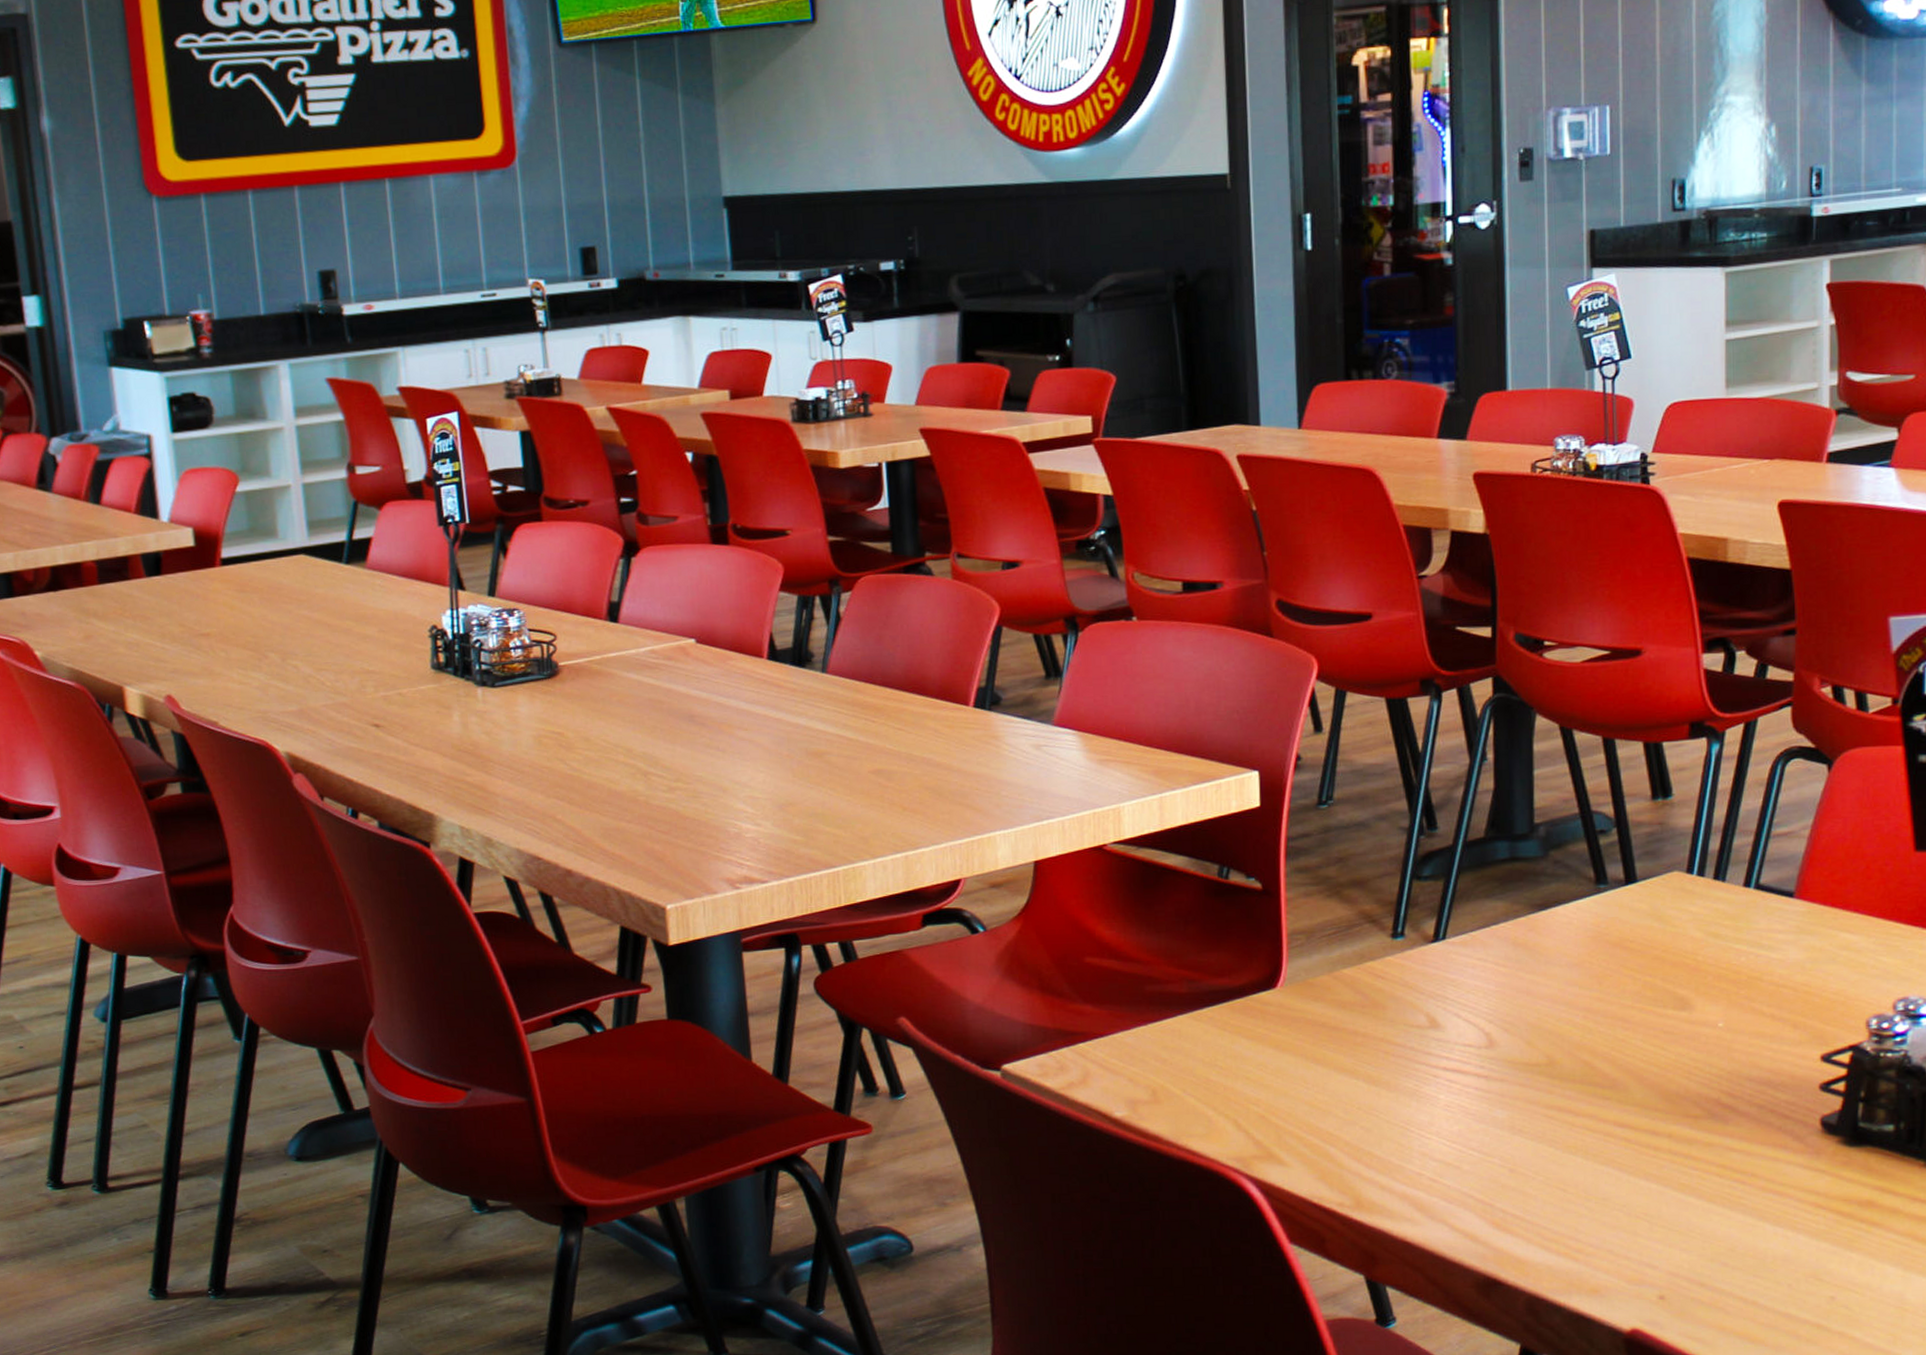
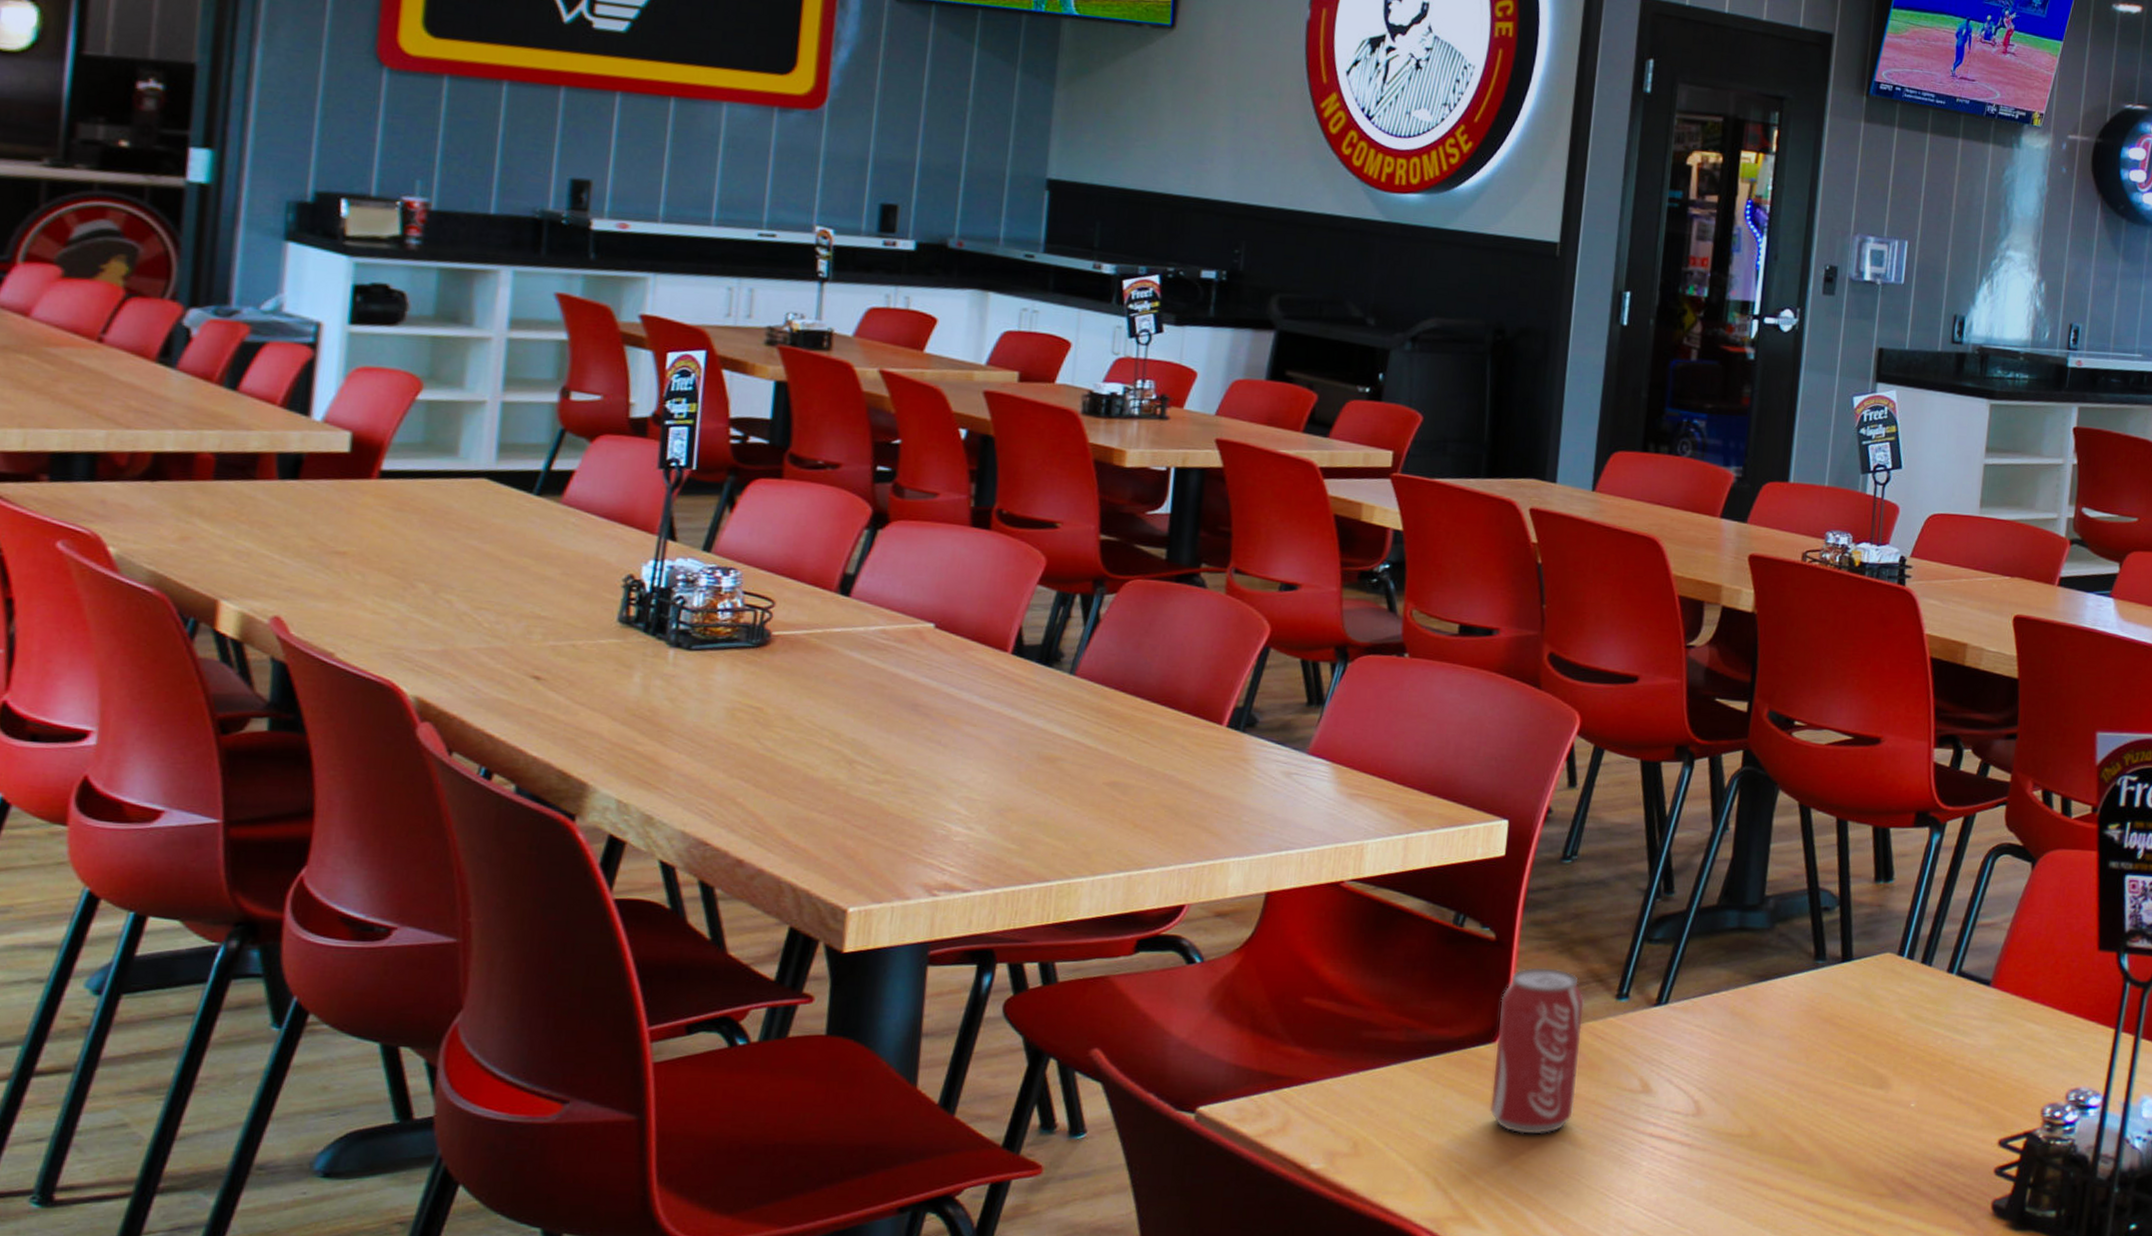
beverage can: none [1275,912,1363,1074] -> present [1490,968,1584,1135]

